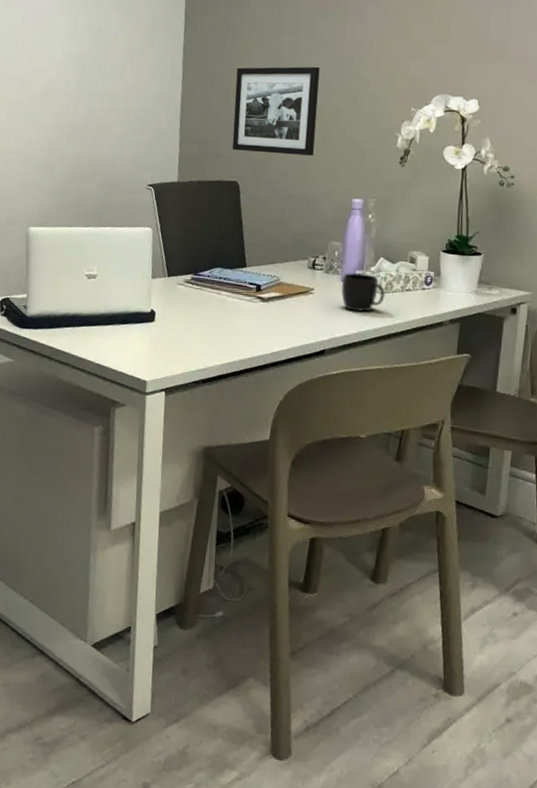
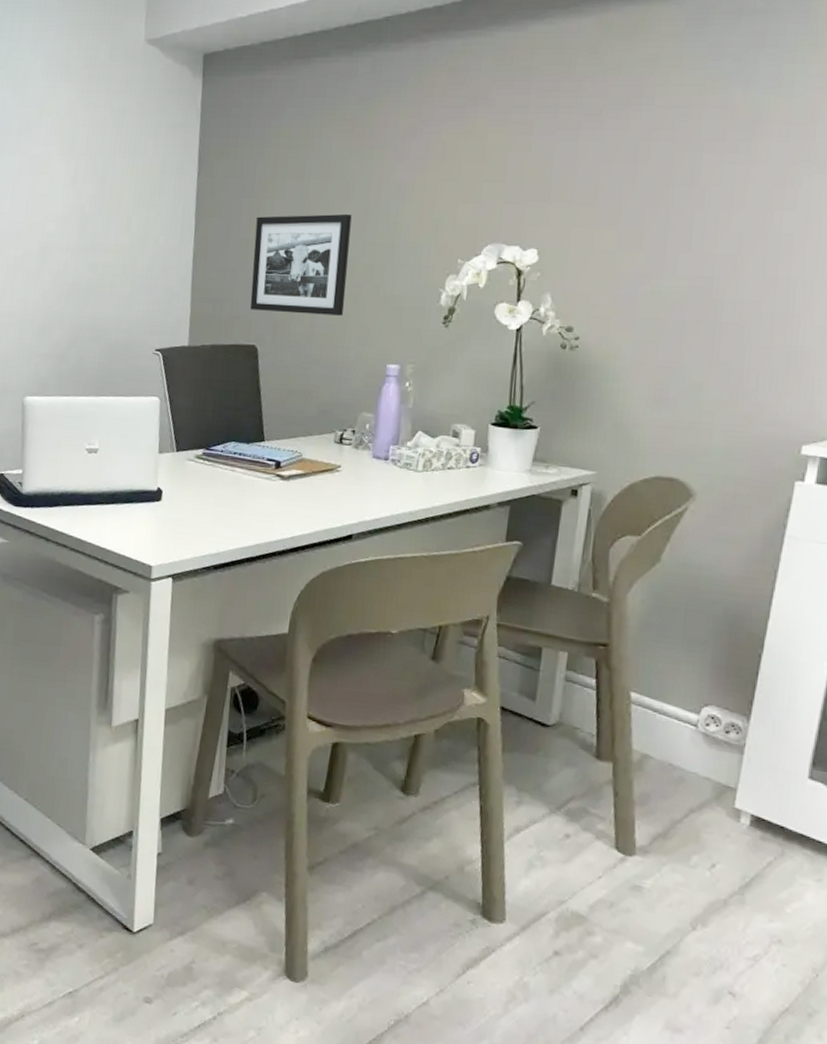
mug: present [340,272,385,312] -> none [371,447,423,492]

